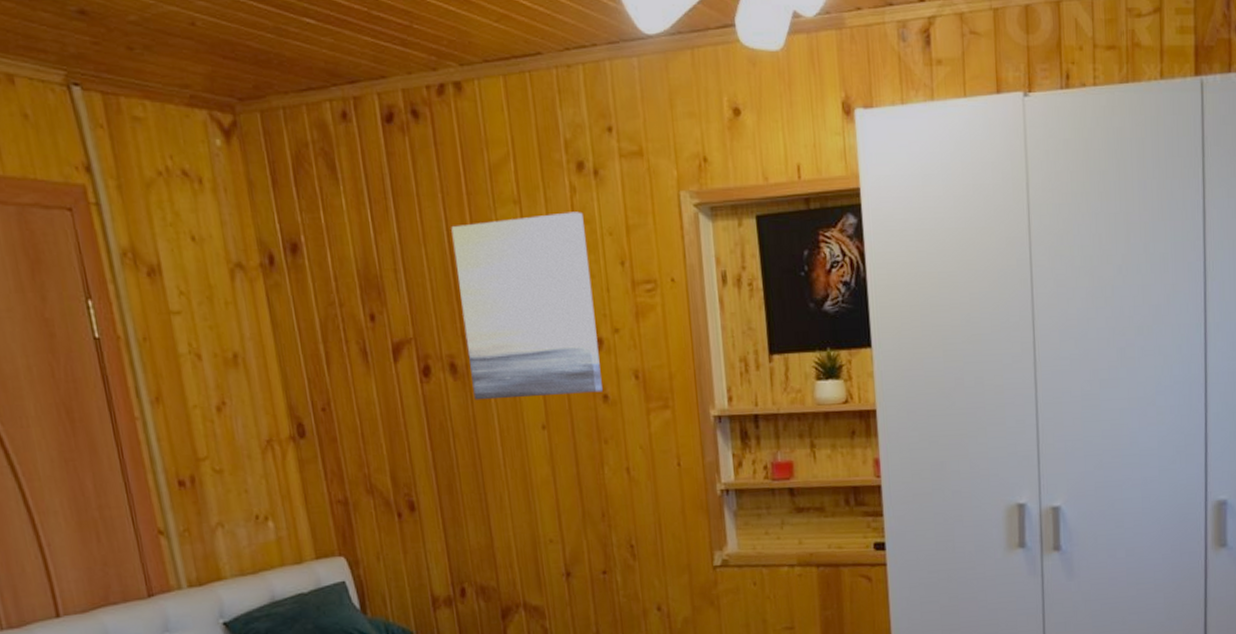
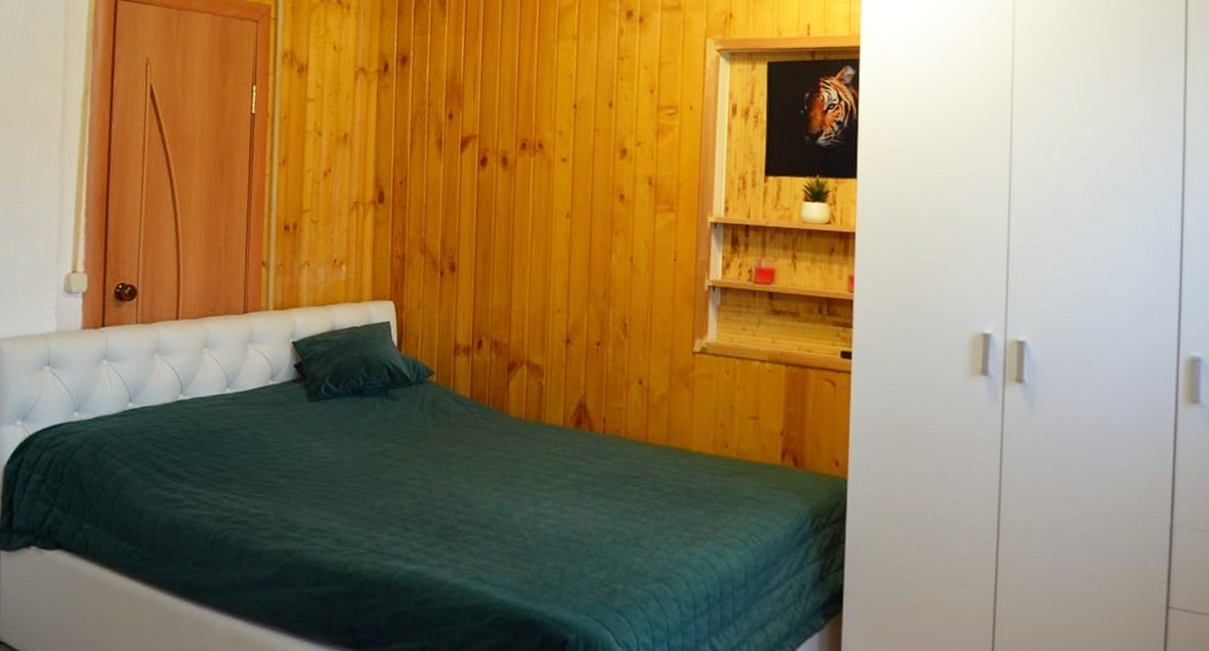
wall art: present [451,212,603,401] -> none [517,48,626,192]

